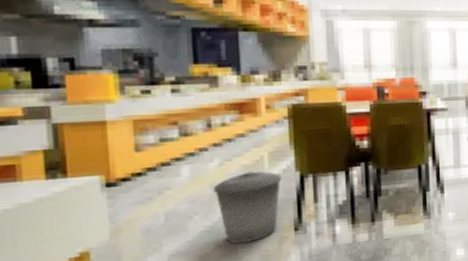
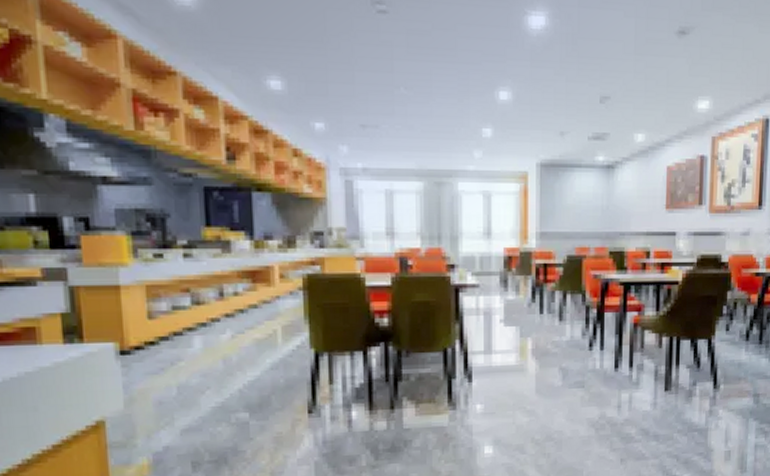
trash can: present [214,171,282,244] -> none [226,346,296,423]

